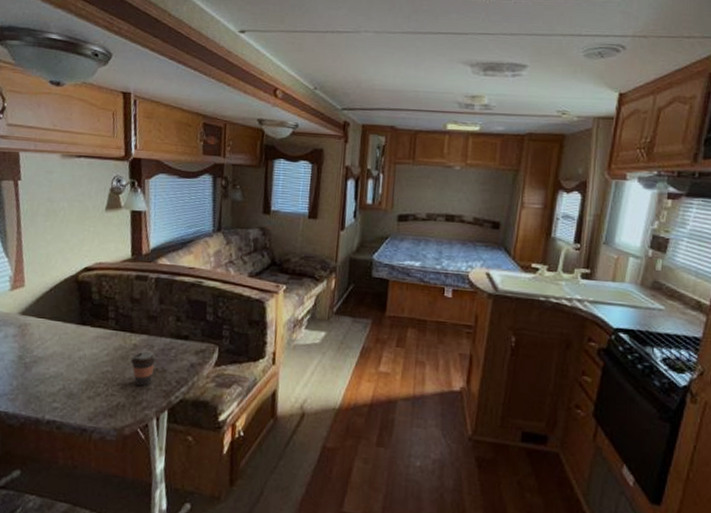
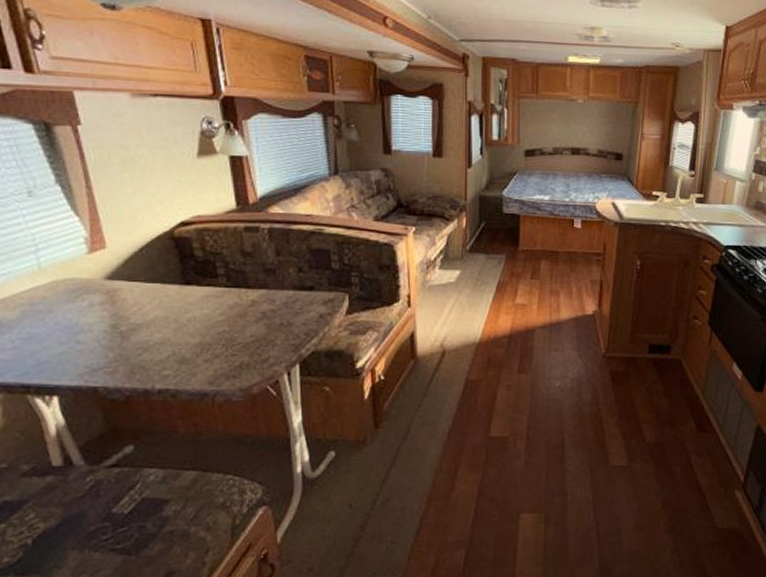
coffee cup: present [130,351,156,386] -> none [249,306,280,343]

